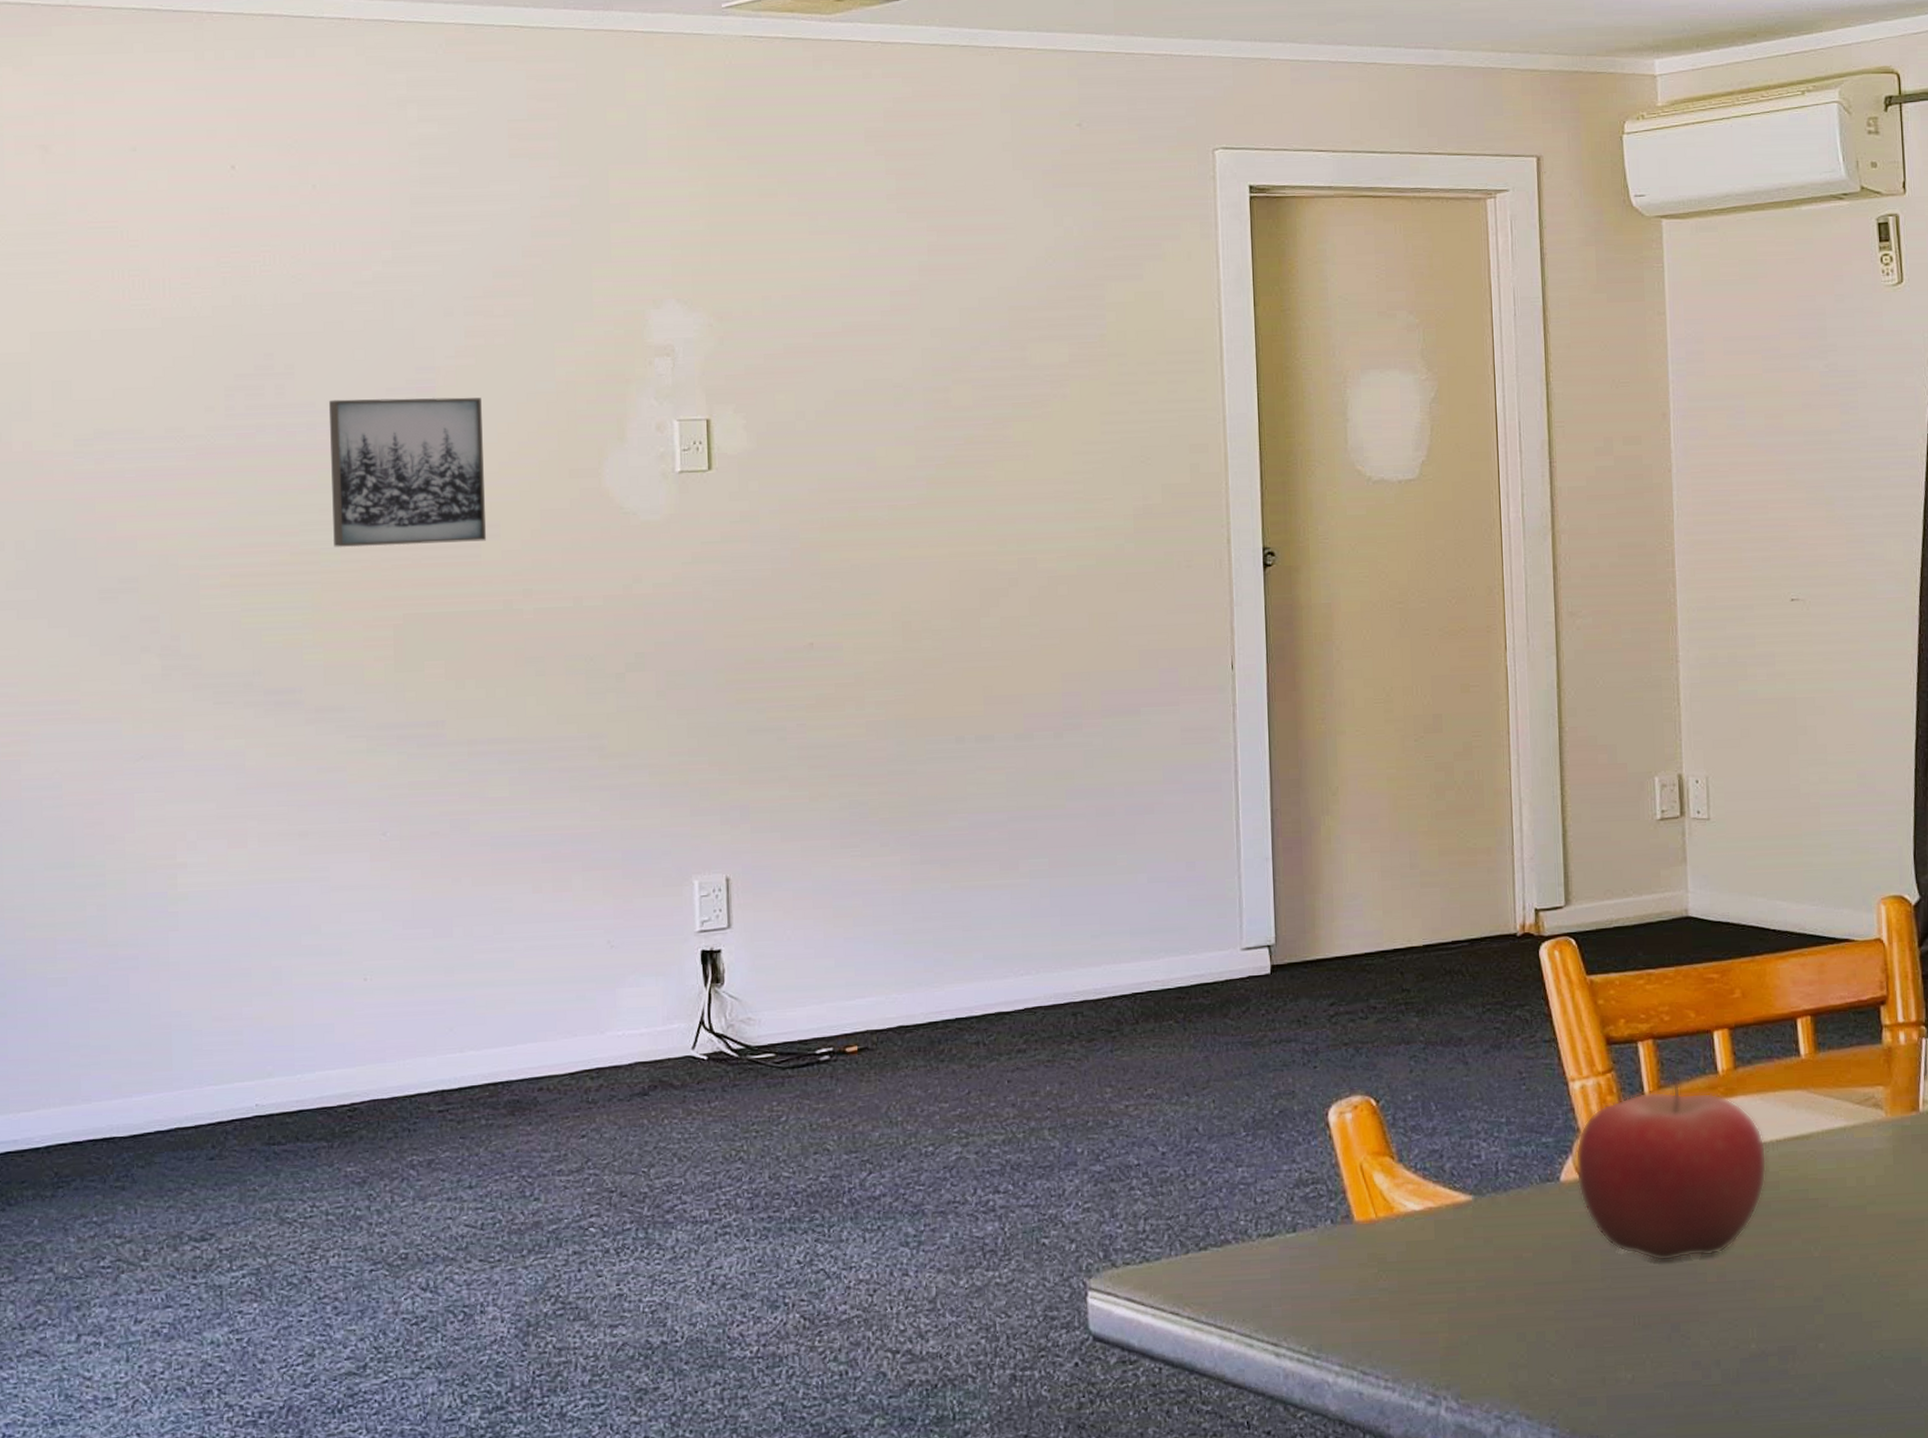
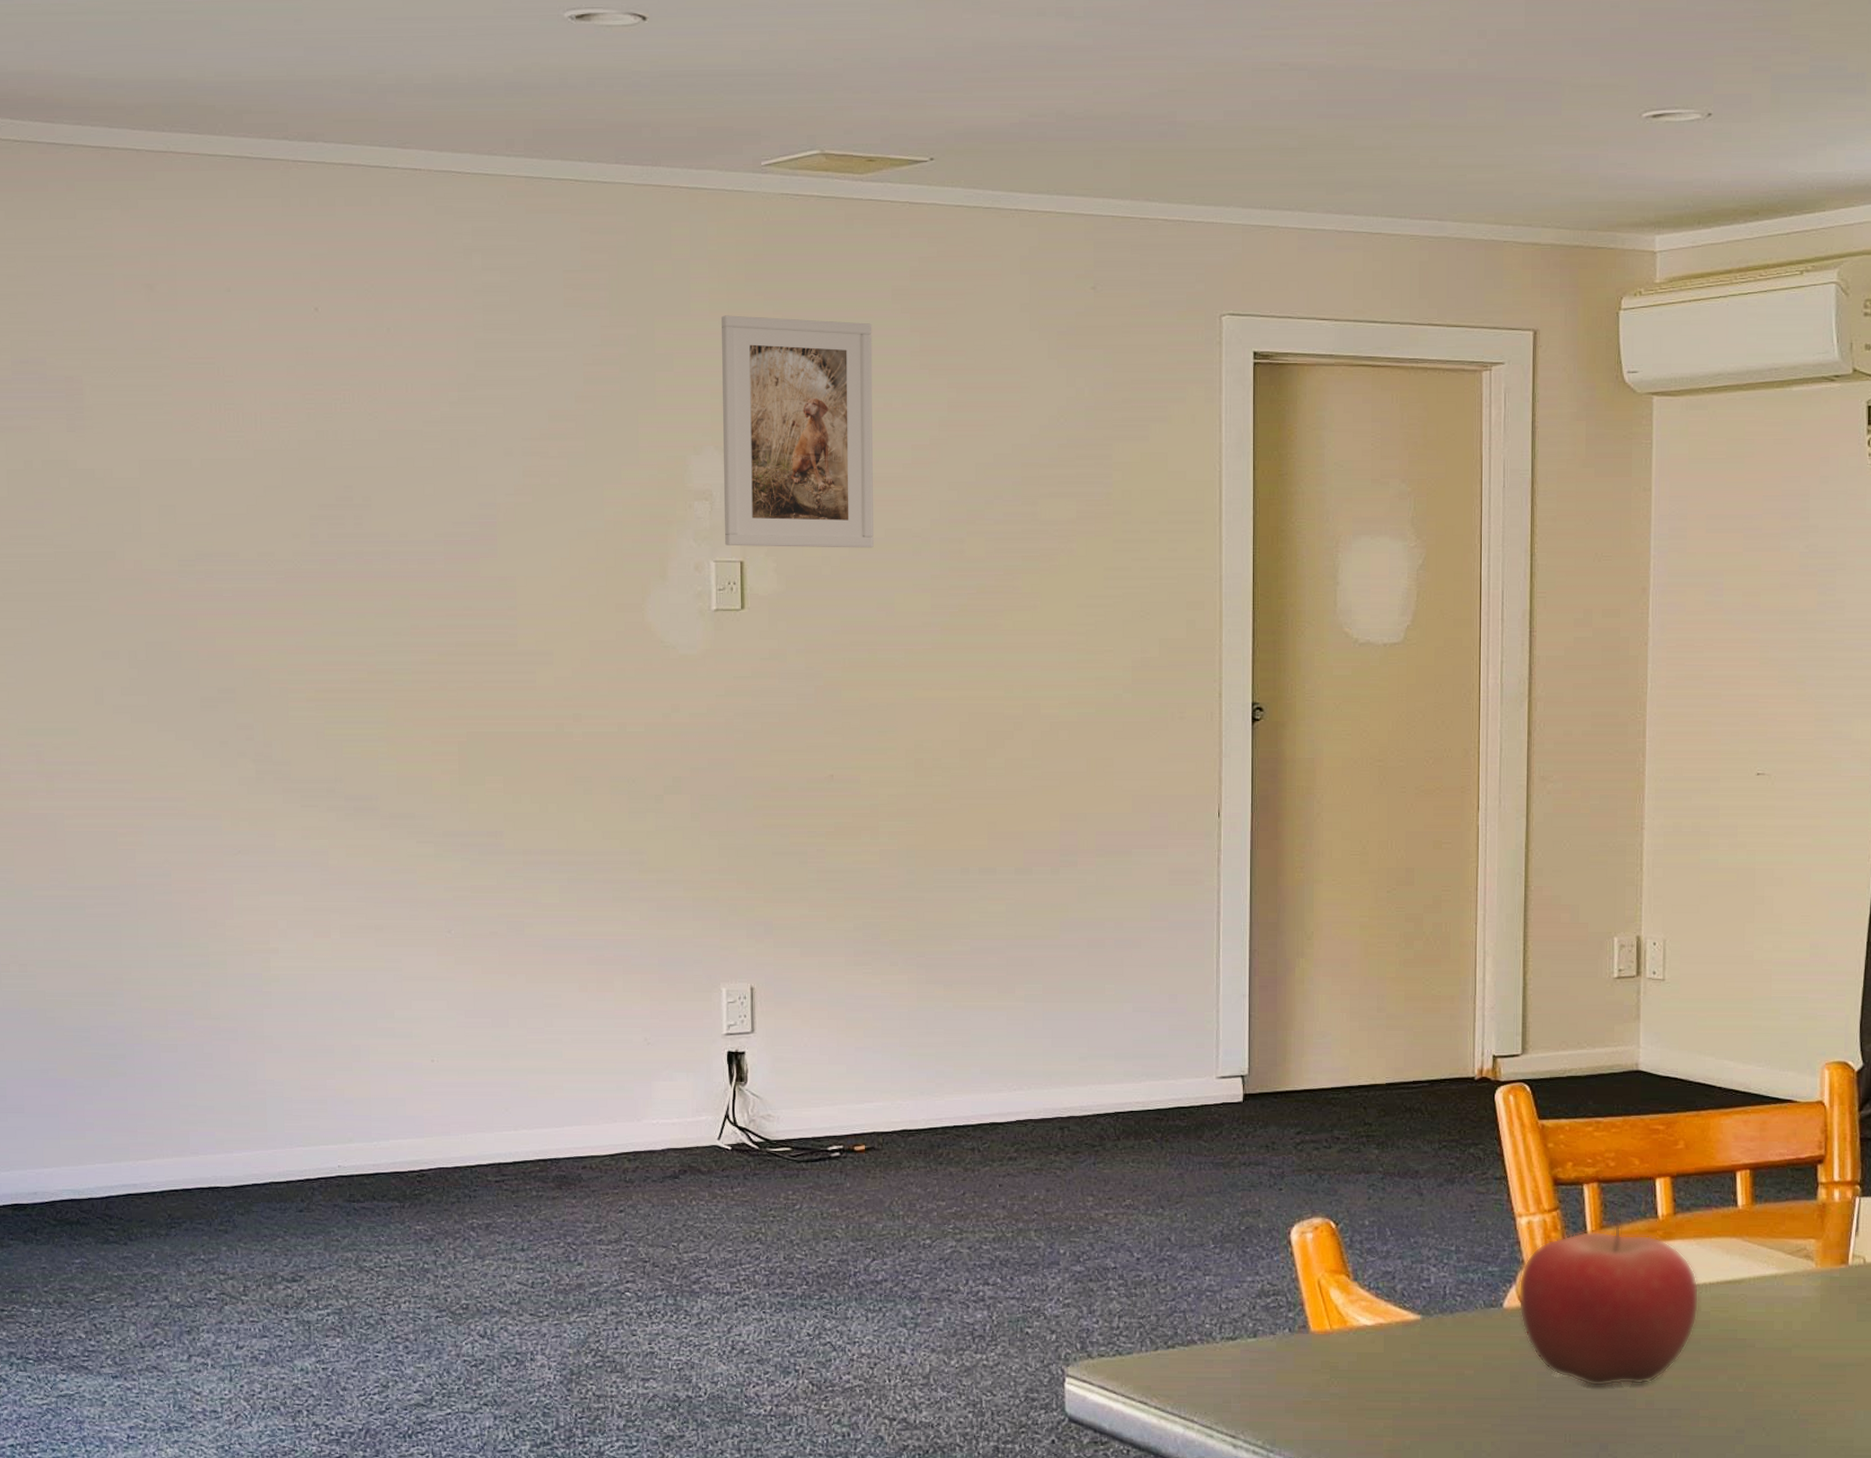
wall art: present [329,397,486,547] -> none [402,531,540,668]
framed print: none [682,162,852,404] -> present [721,315,874,548]

